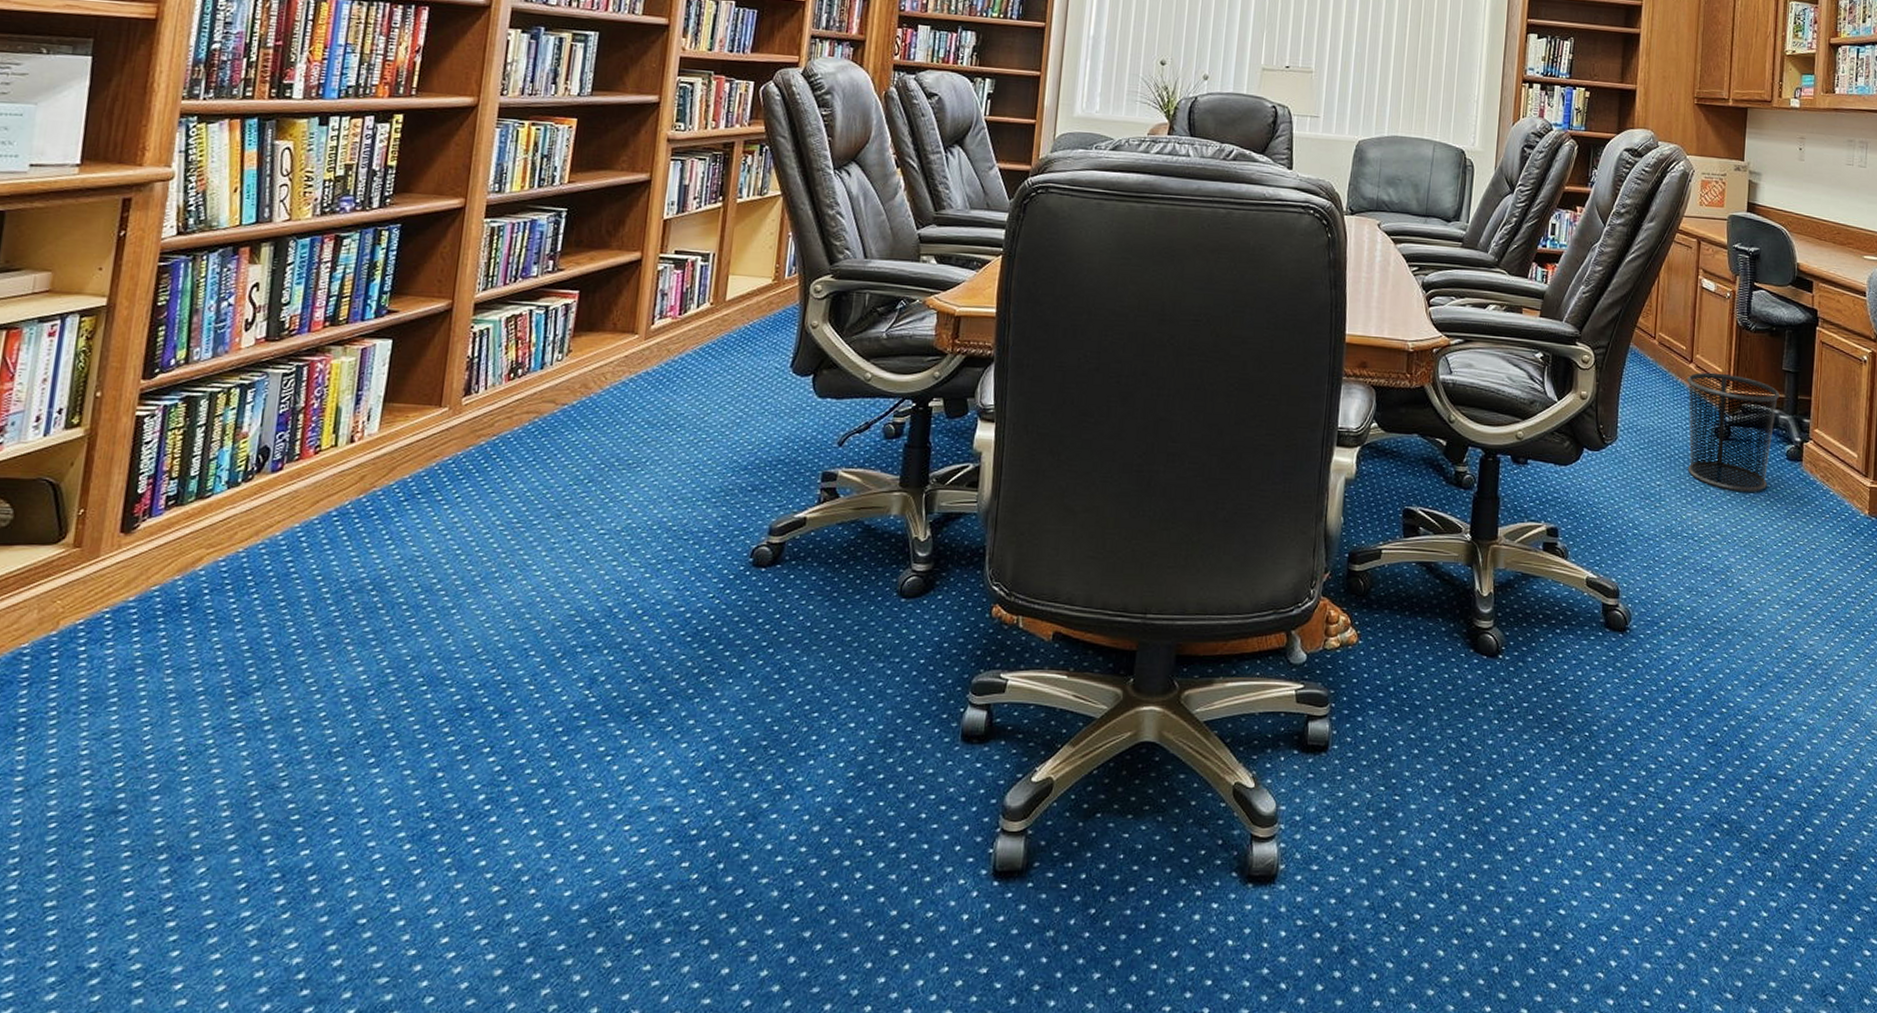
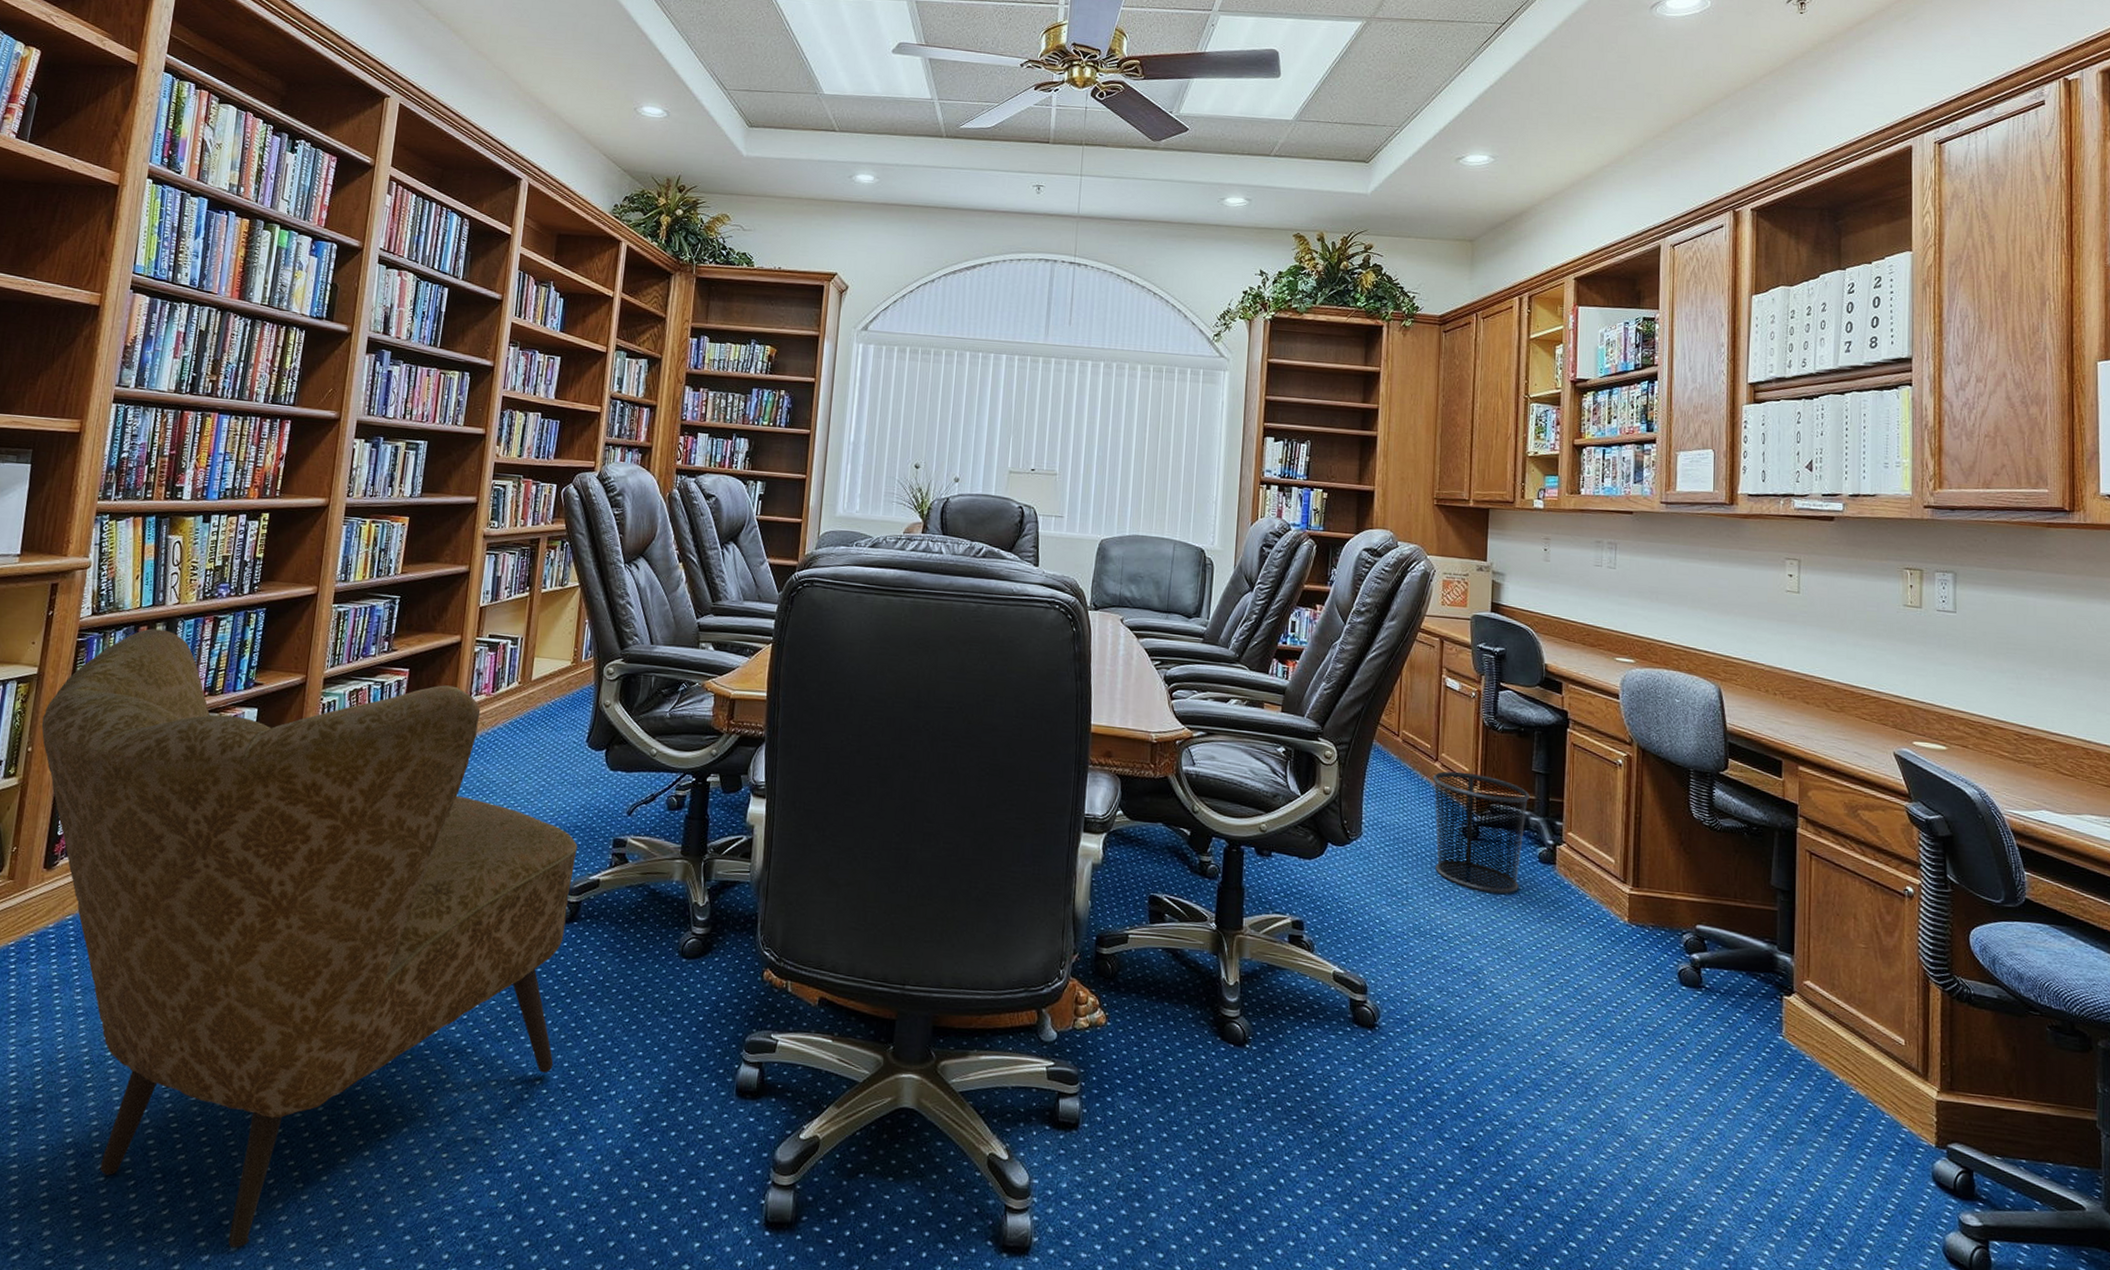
armchair: none [113,249,781,949] -> present [41,628,578,1248]

